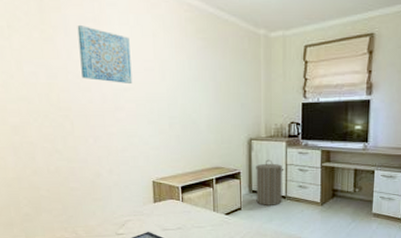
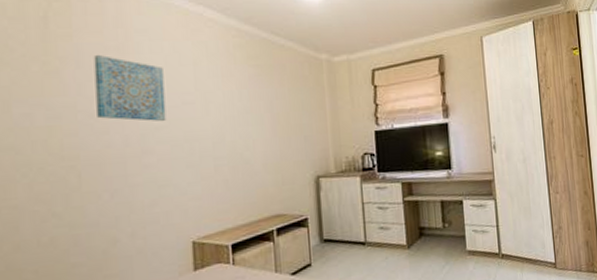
laundry hamper: present [256,159,285,205] -> none [326,199,361,257]

